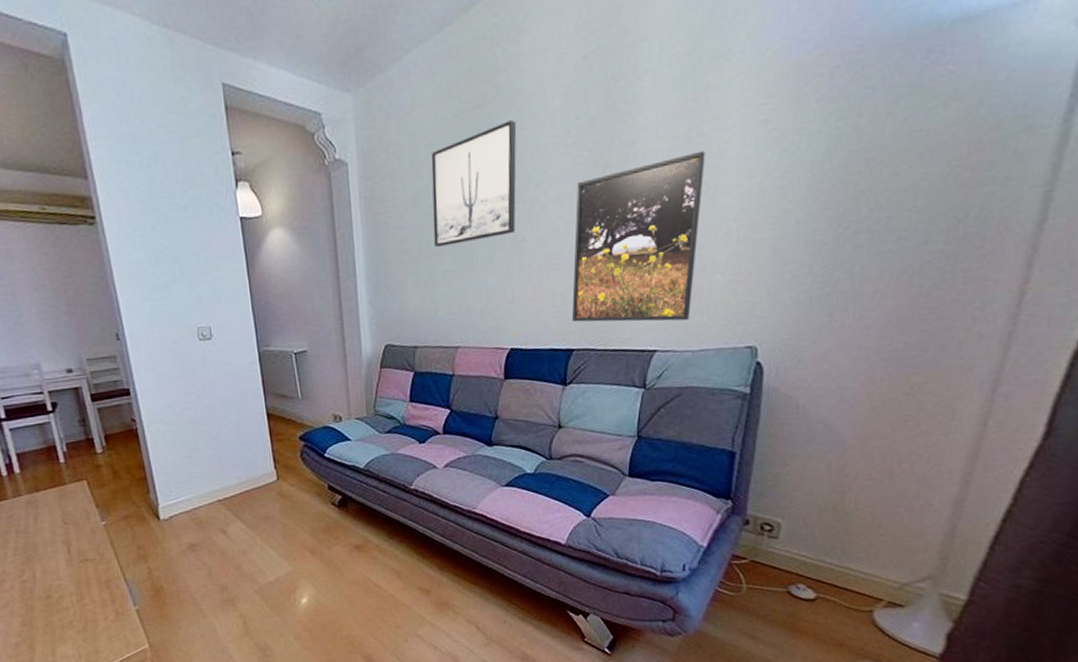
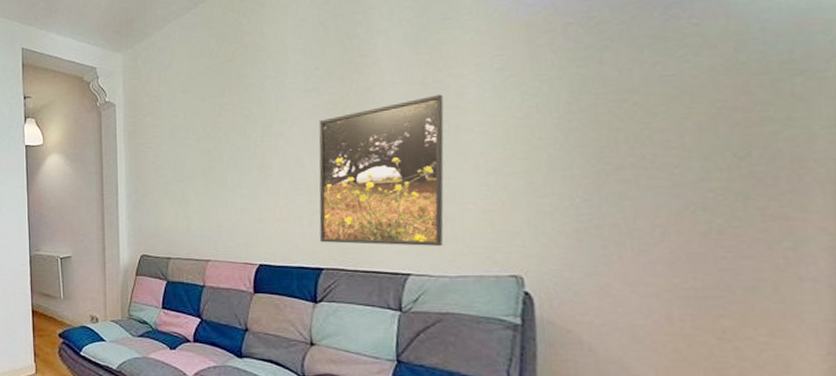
wall art: present [431,120,517,247] -> none [186,71,262,172]

